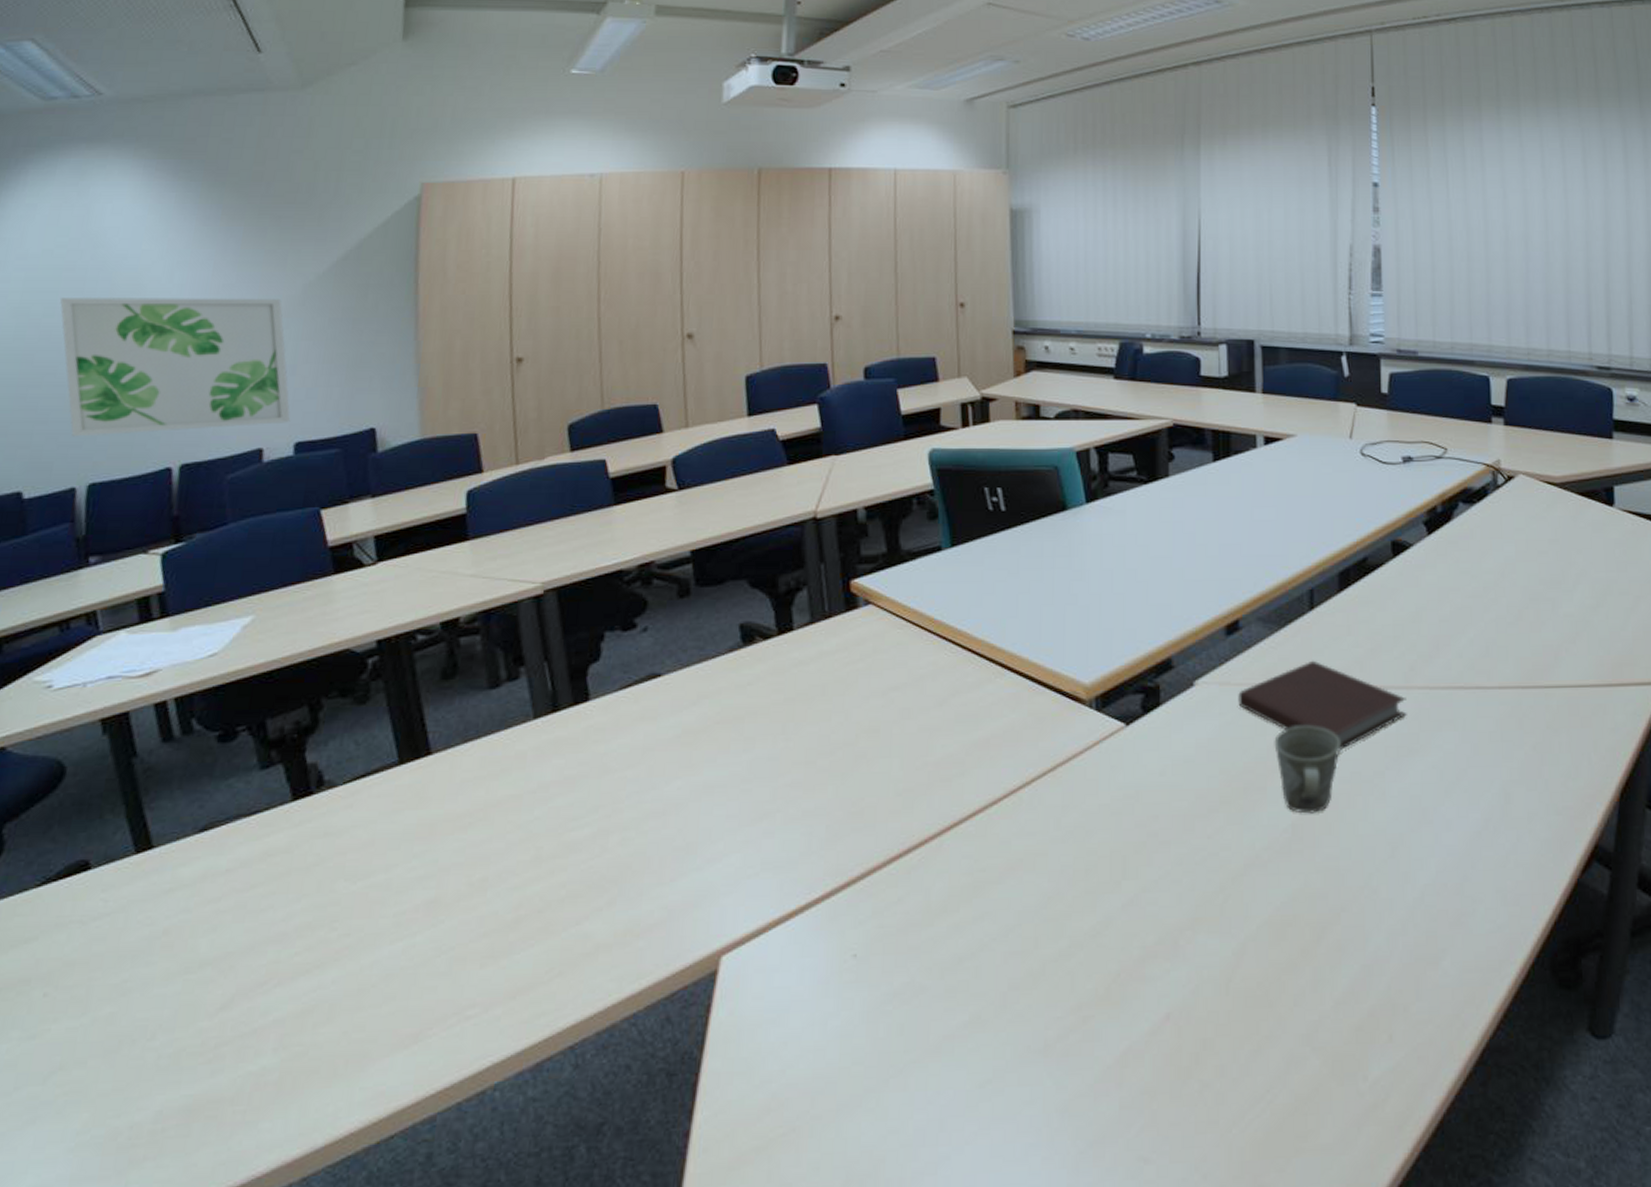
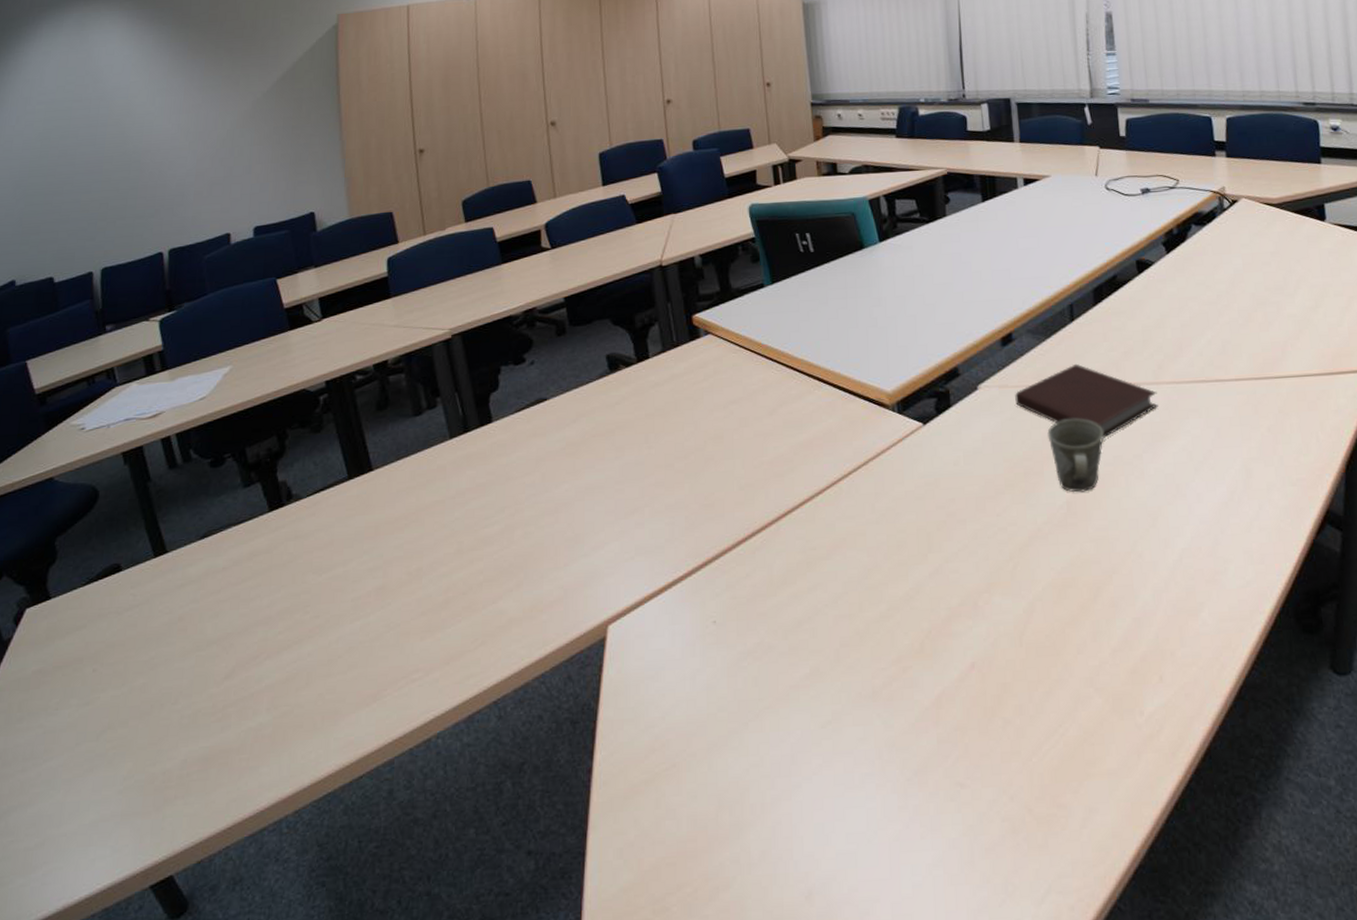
wall art: present [60,298,291,437] -> none [72,114,250,232]

